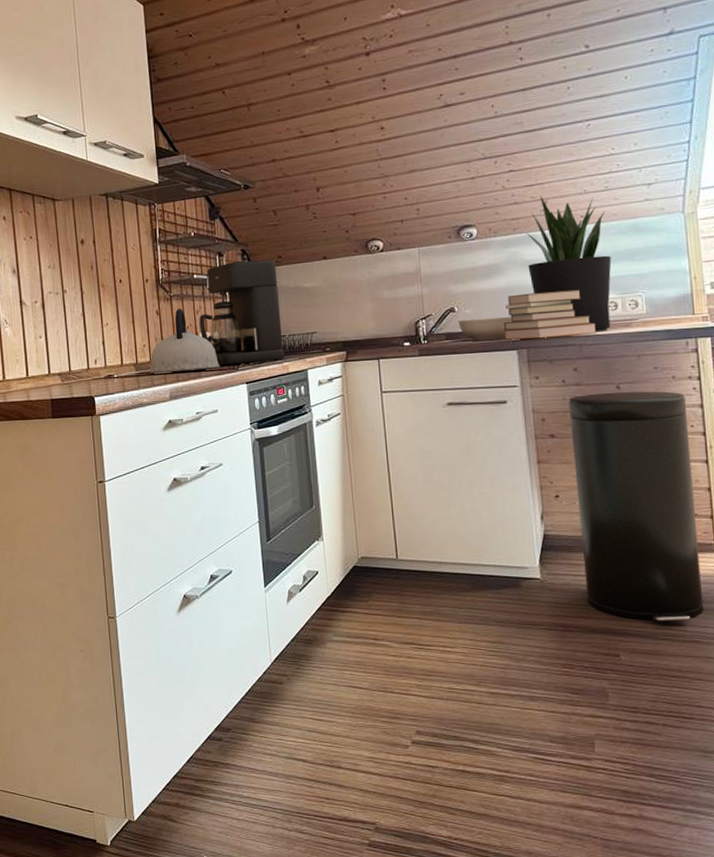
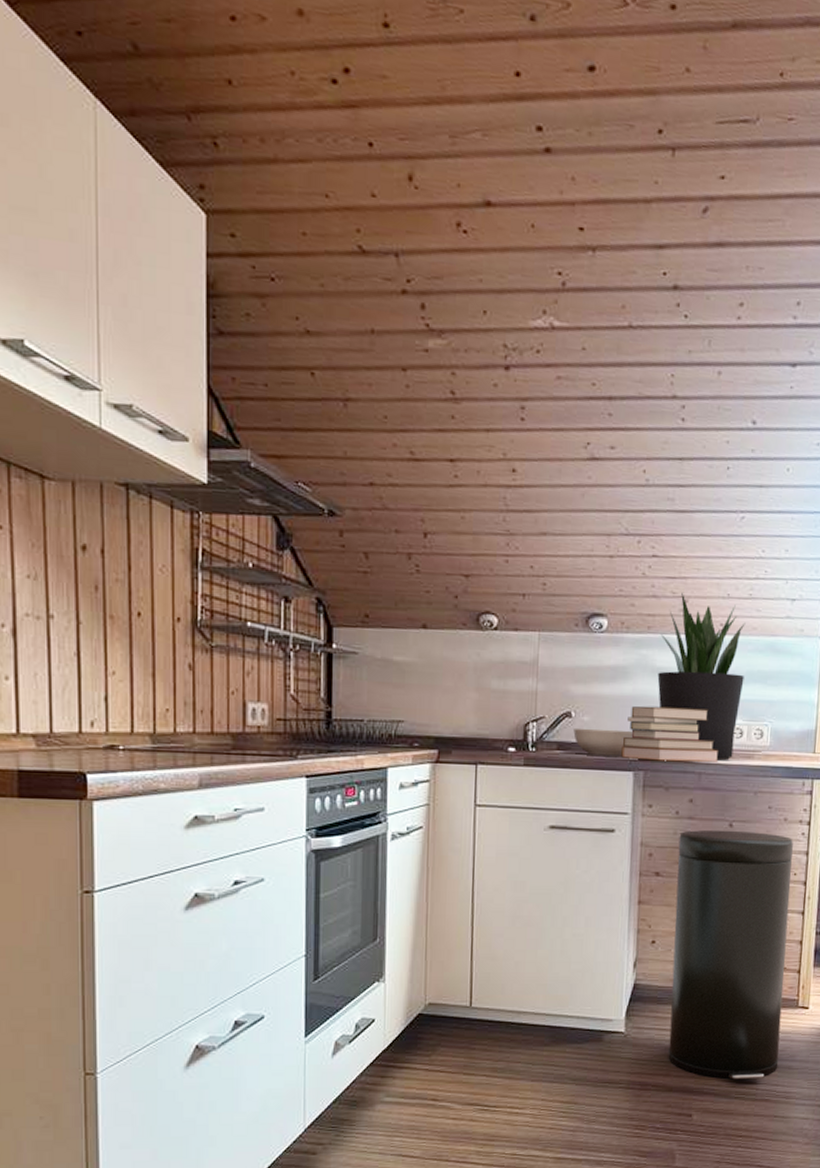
kettle: present [148,308,220,373] -> none [171,664,273,753]
coffee maker: present [199,260,284,366] -> none [249,612,361,752]

